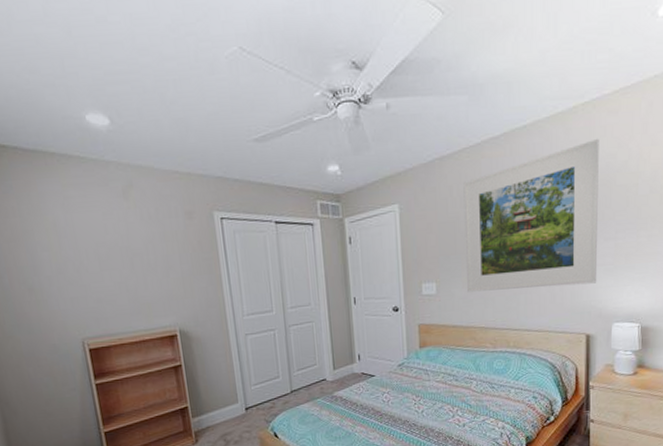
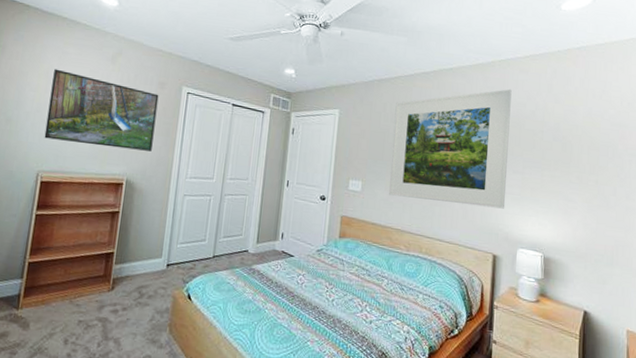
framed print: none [61,219,198,302] -> present [44,69,159,152]

